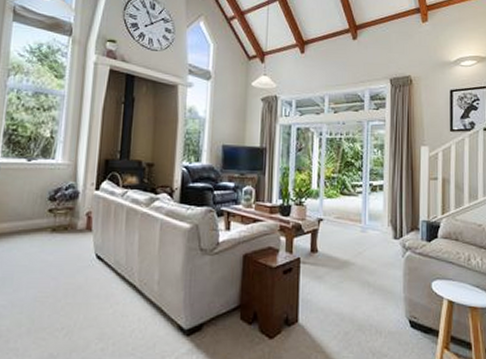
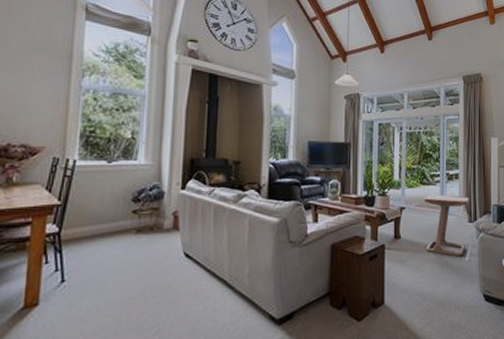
side table: none [344,206,397,281] -> present [424,194,472,260]

